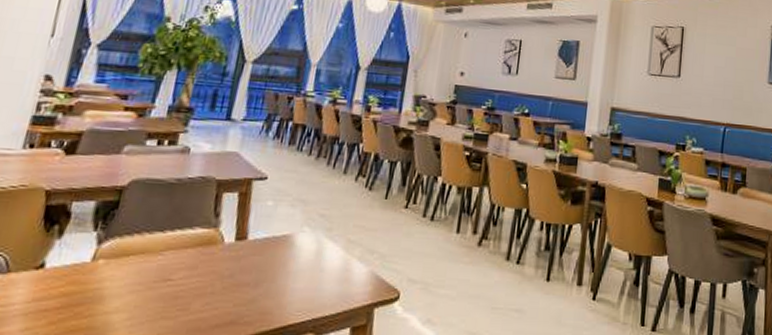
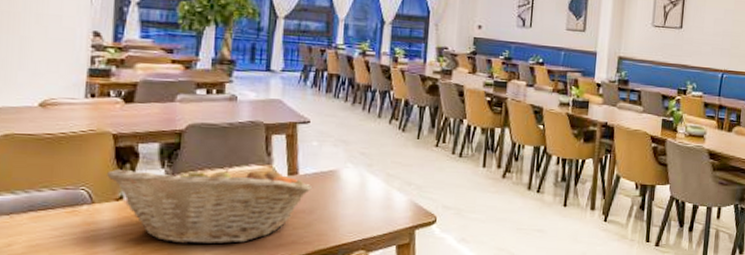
fruit basket: none [30,224,262,325] -> present [107,162,313,245]

